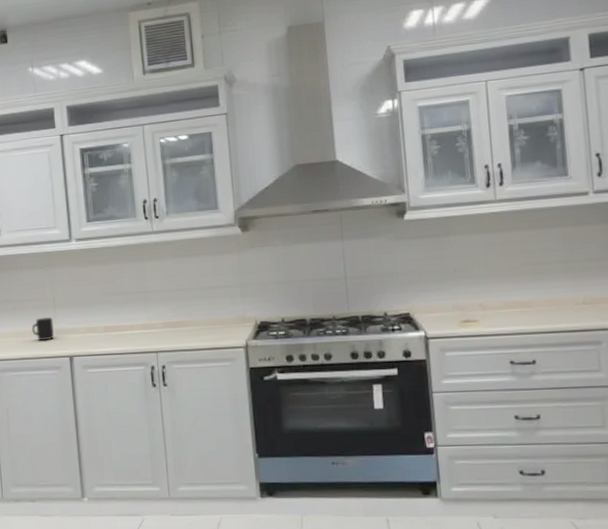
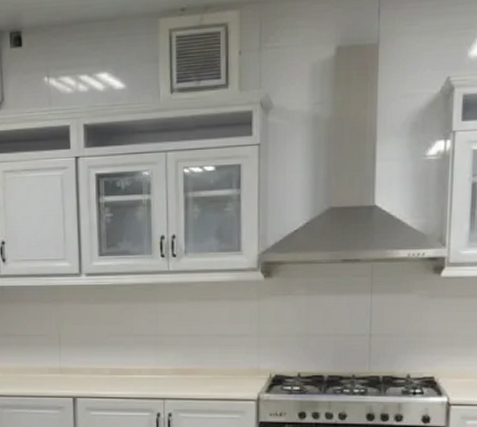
mug: present [31,317,54,340] -> none [34,355,58,378]

